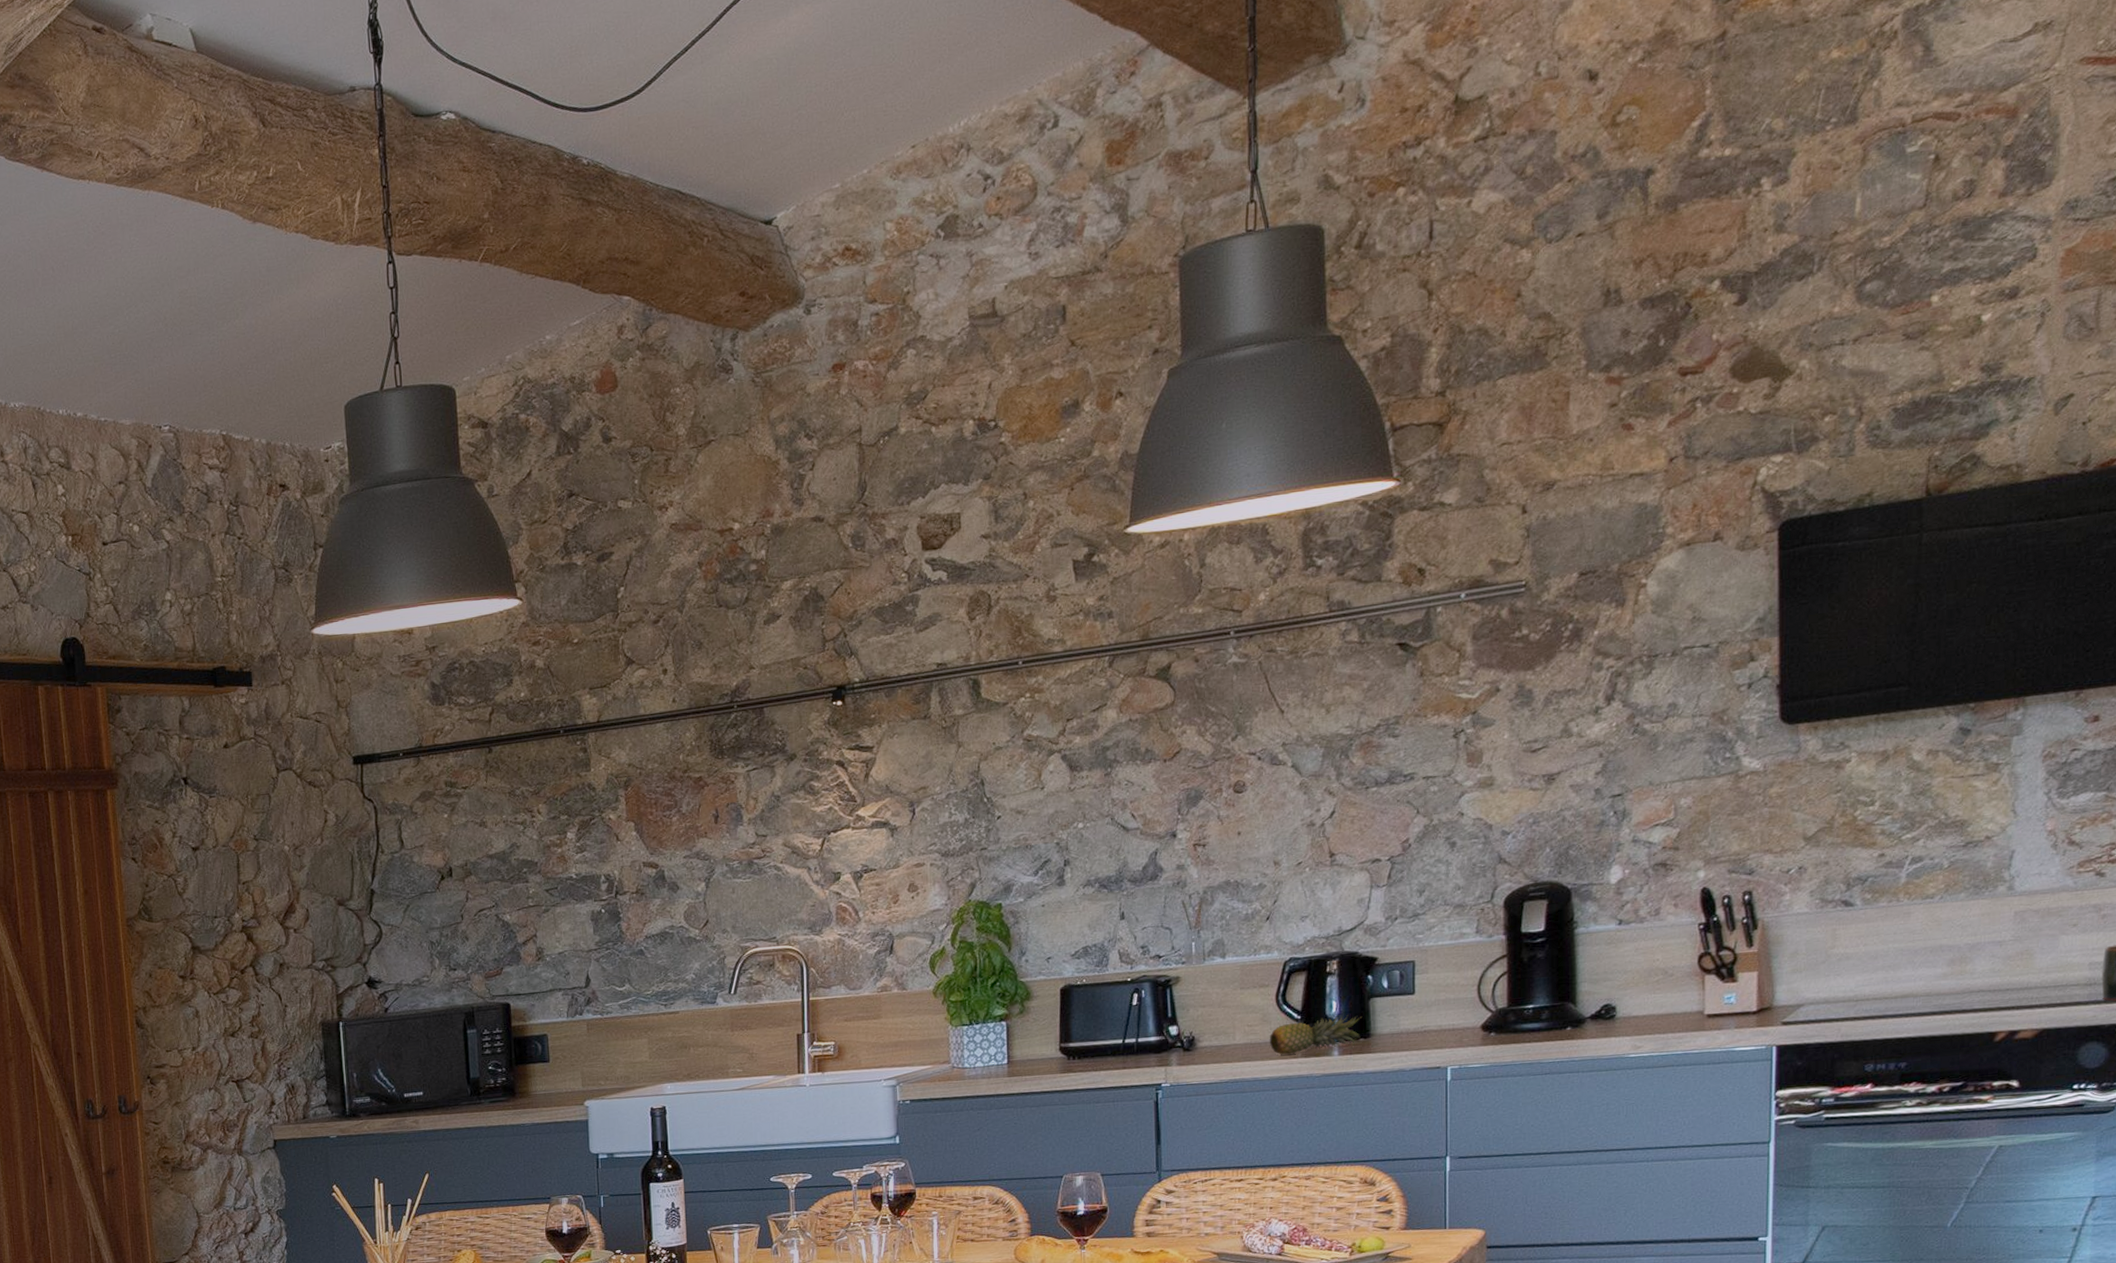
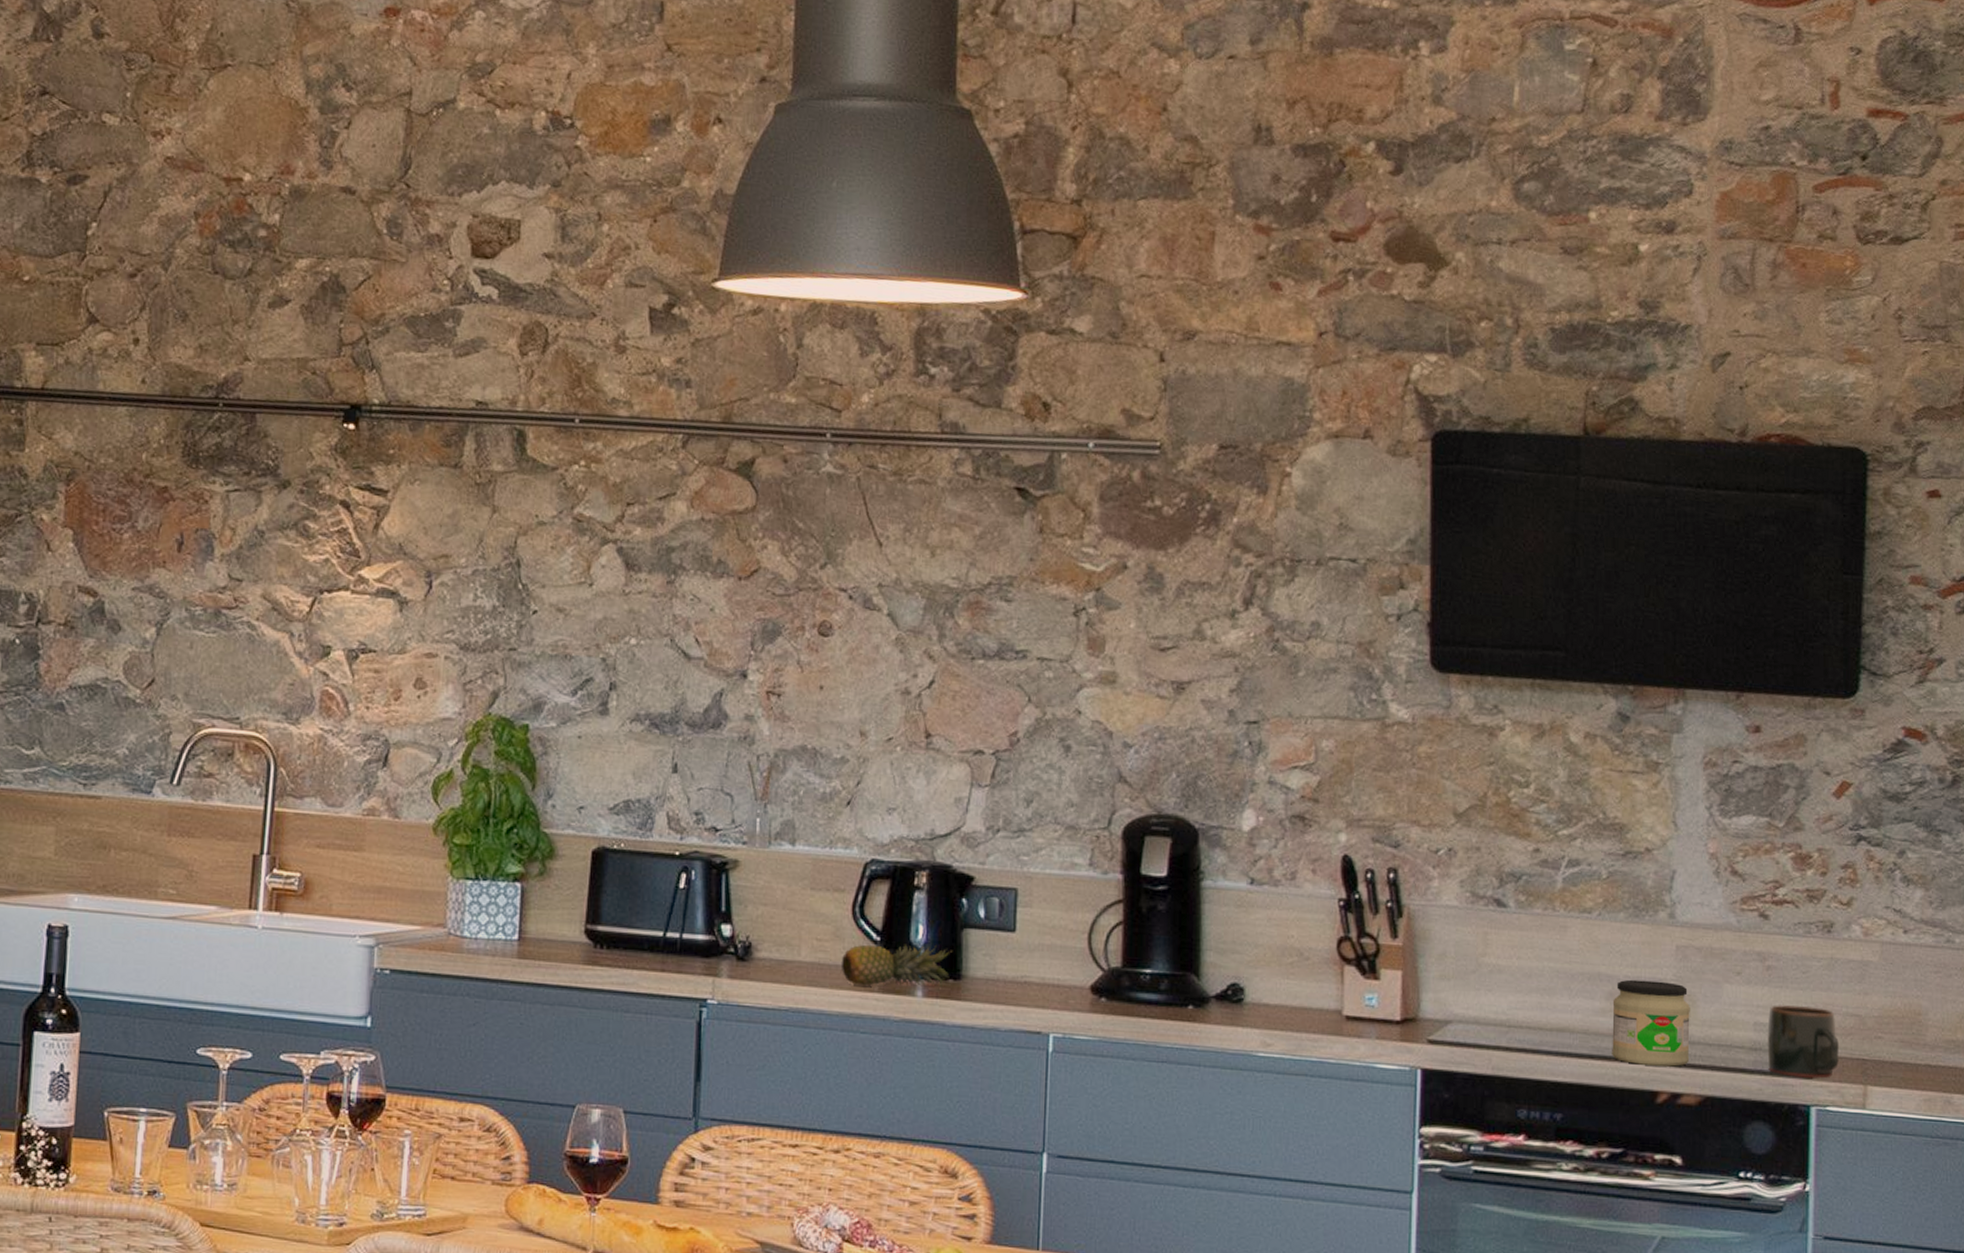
jar: none [1953,942,2028,1014] -> present [1612,979,1690,1067]

